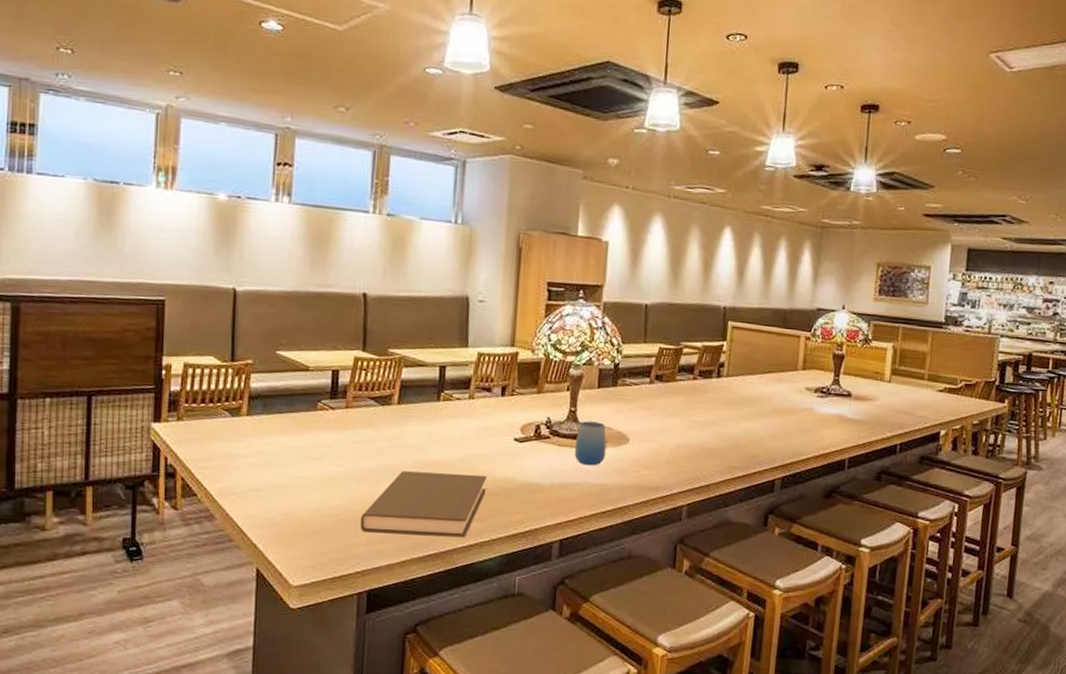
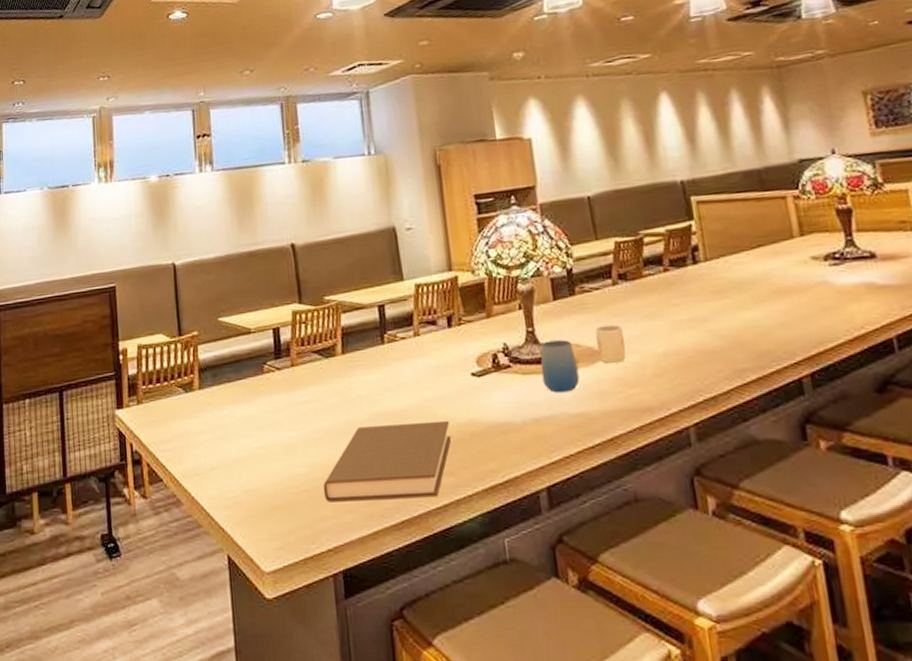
mug: none [625,415,650,448] -> present [595,324,626,364]

